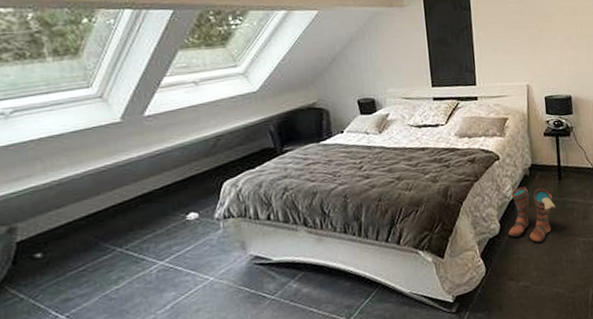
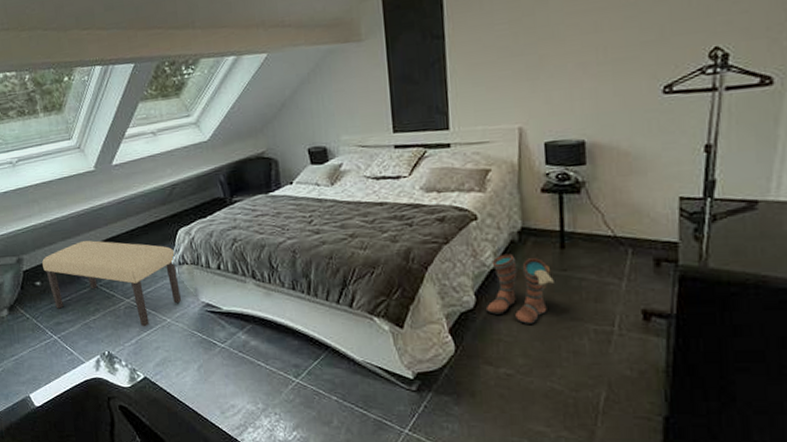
bench: none [45,199,227,290] -> present [42,240,182,327]

